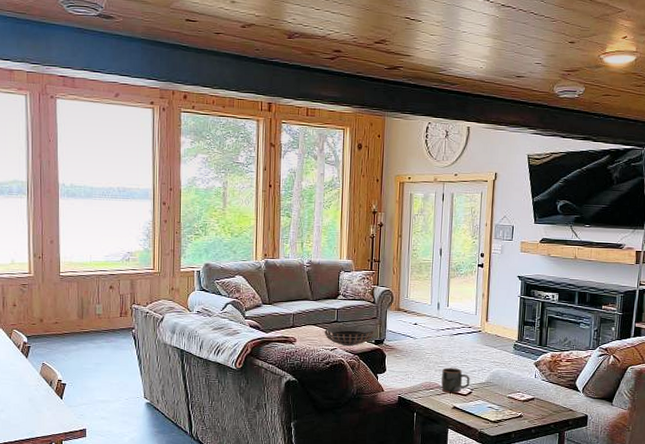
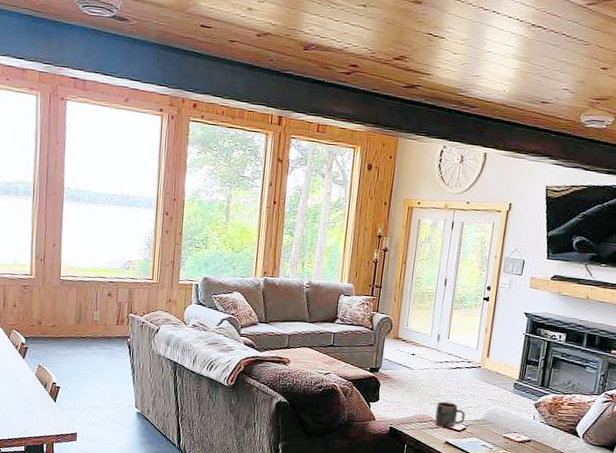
decorative bowl: present [324,326,375,346] -> none [318,350,371,372]

